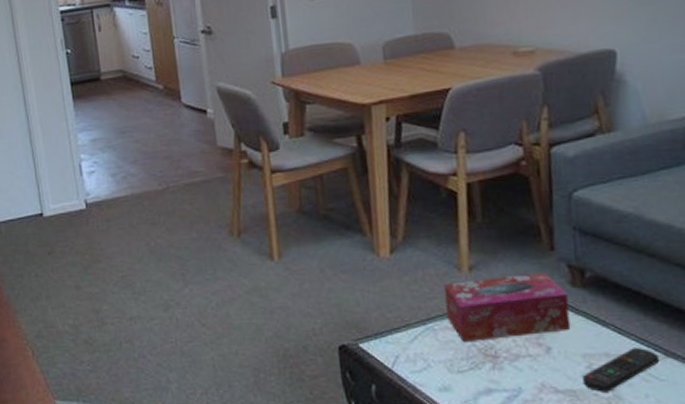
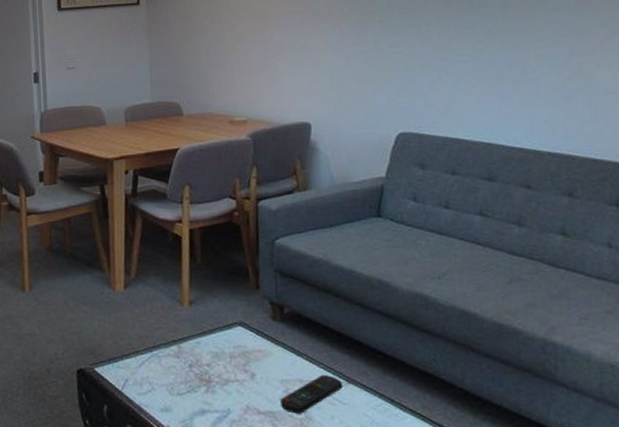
tissue box: present [444,272,571,343] -> none [168,307,272,368]

